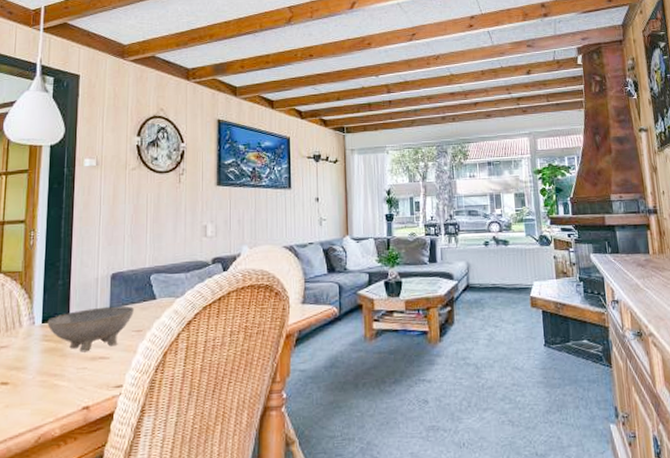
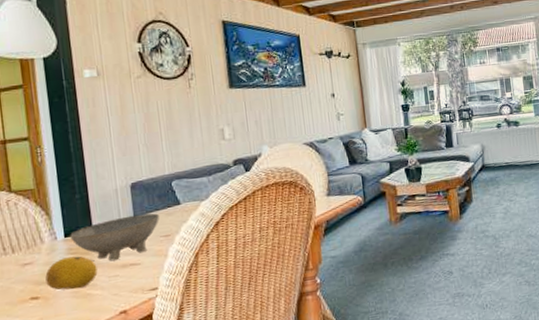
fruit: none [17,343,68,379] -> present [45,255,98,290]

